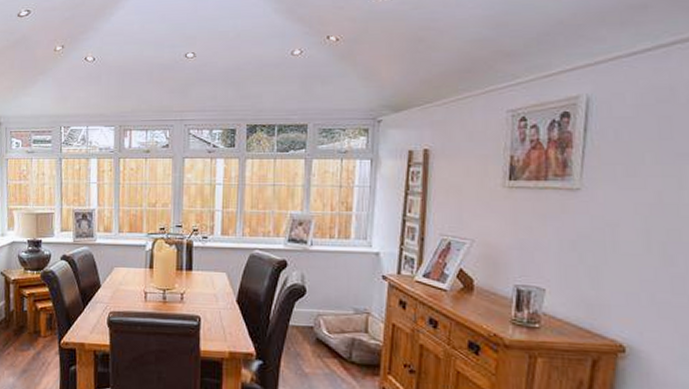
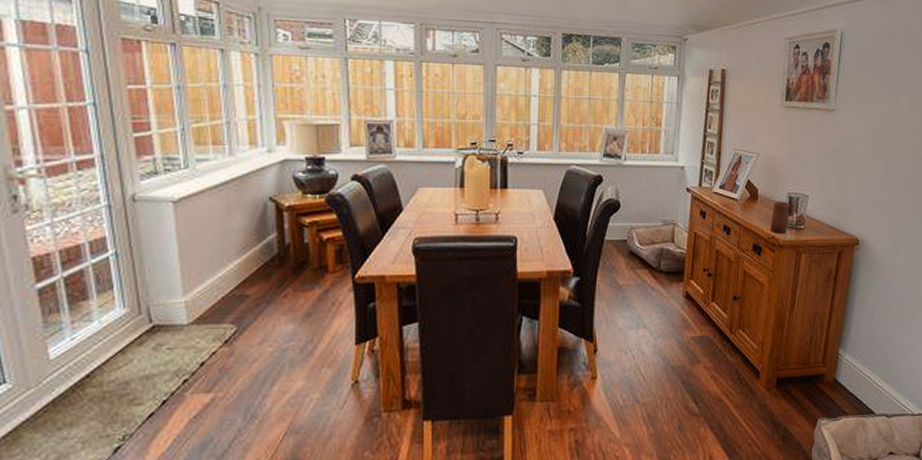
candle: none [491,293,519,332] -> present [770,201,790,234]

